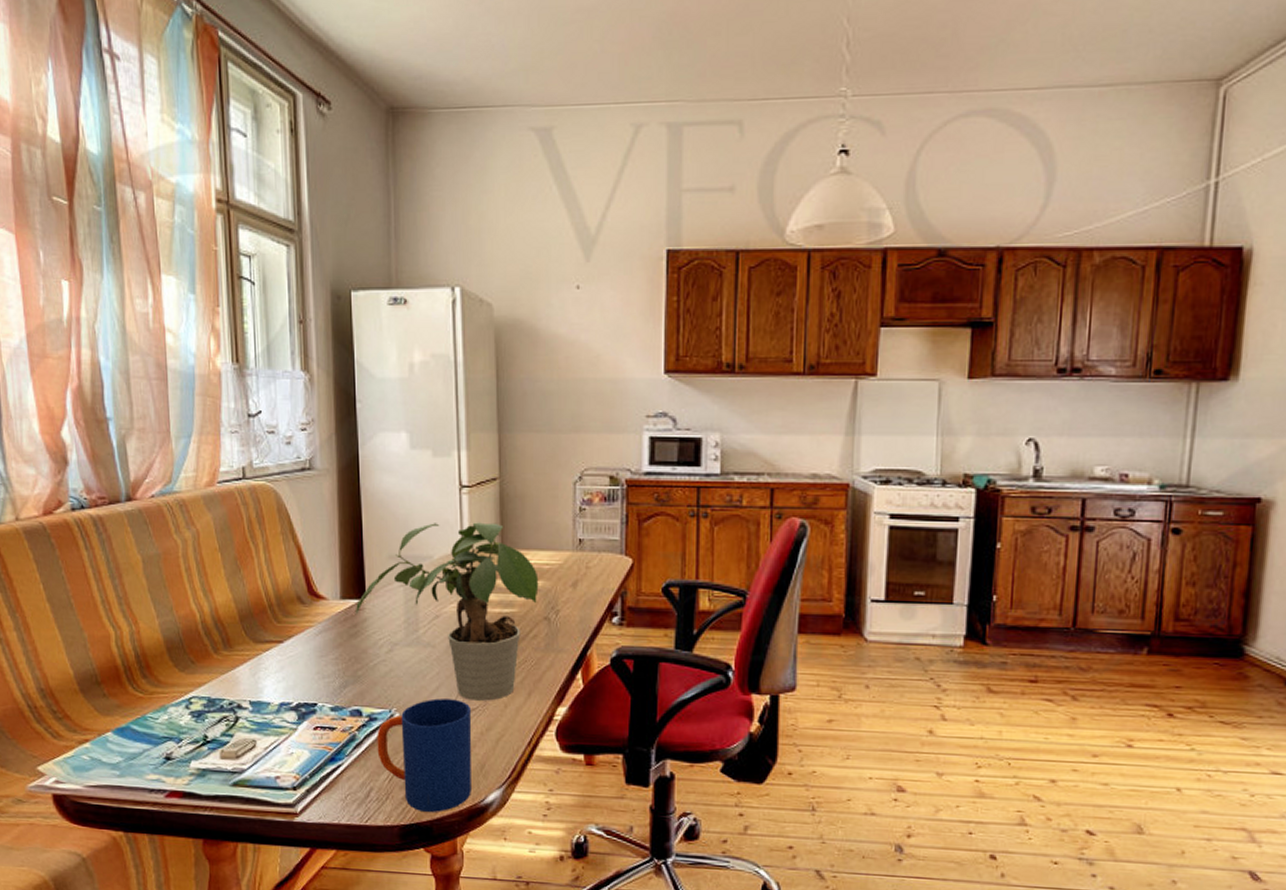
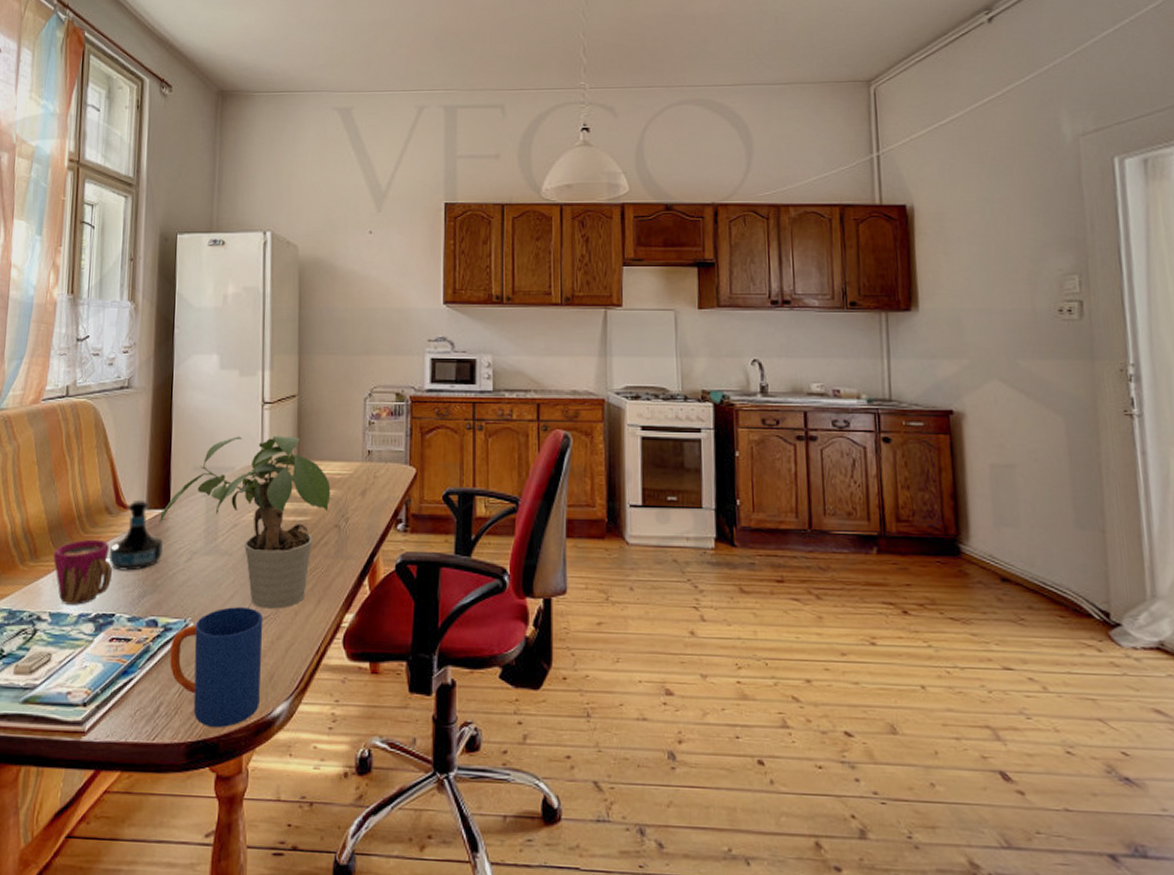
cup: none [247,629,310,694] -> present [53,539,112,605]
tequila bottle: none [306,589,361,662] -> present [110,499,163,571]

